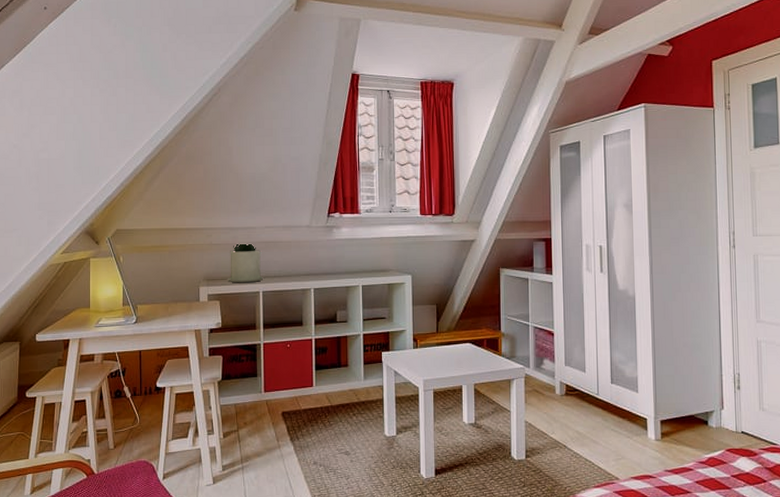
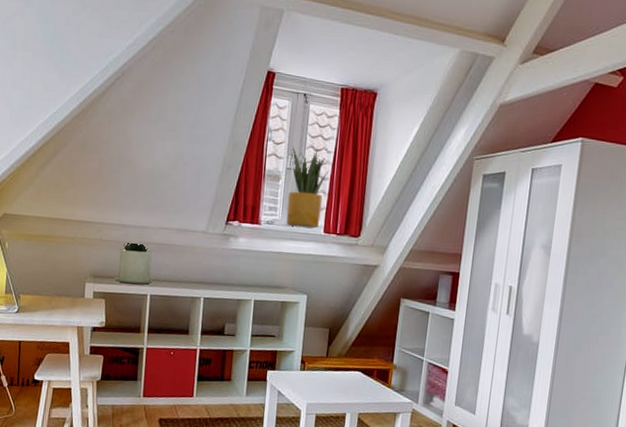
planter: none [381,137,419,212] -> present [286,146,330,229]

